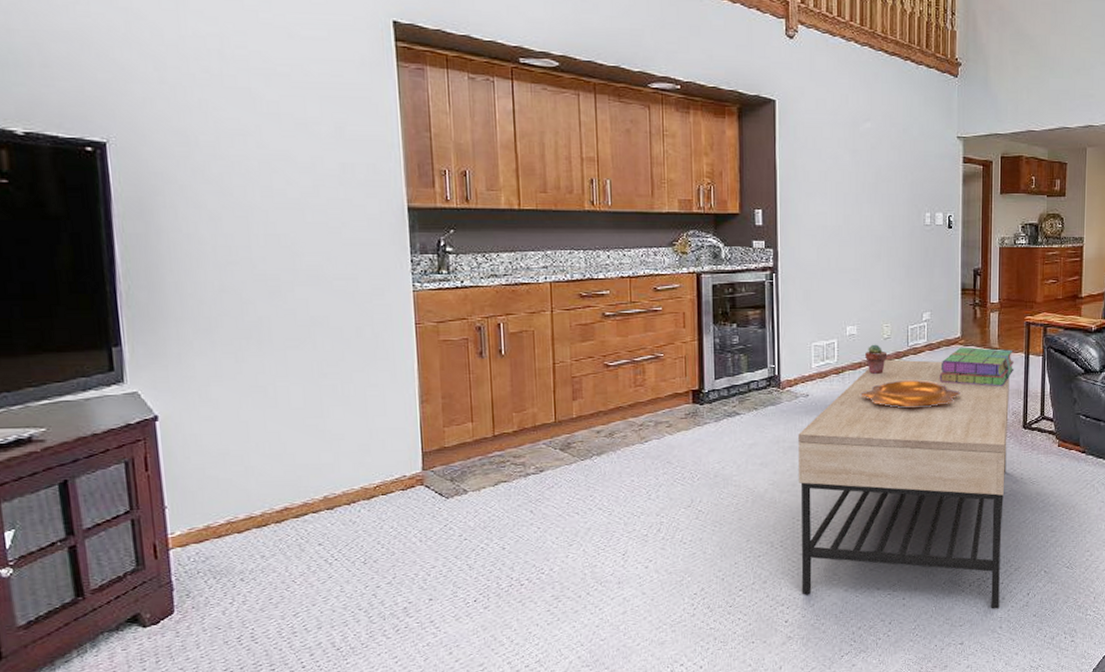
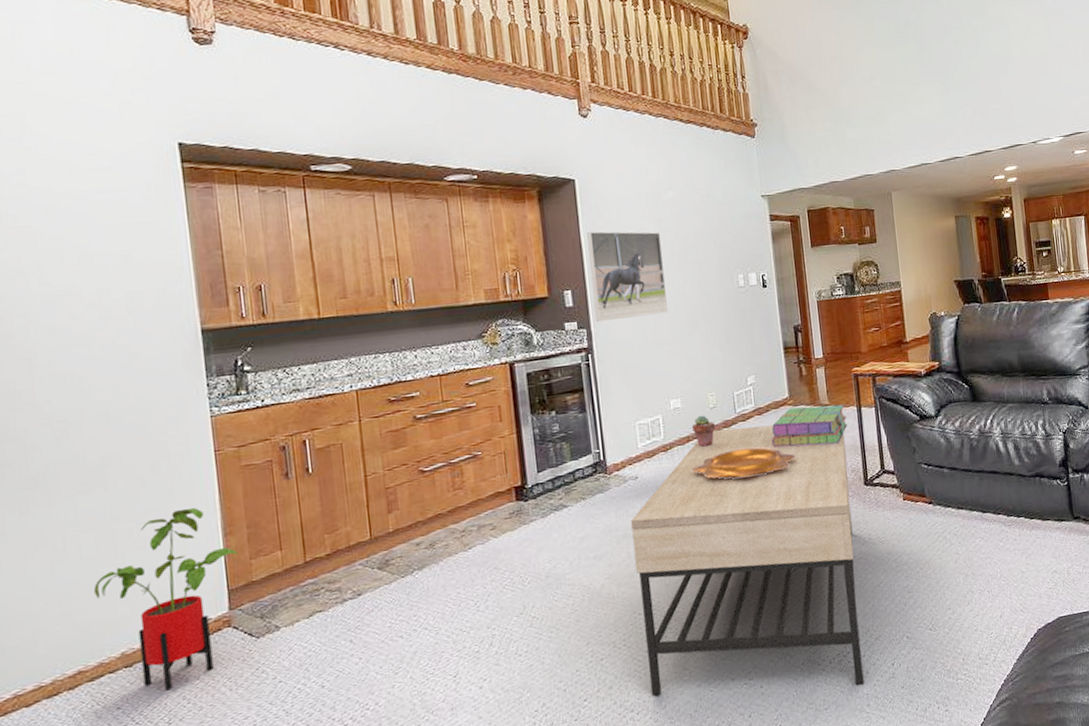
house plant: none [300,373,433,535] -> present [93,507,239,691]
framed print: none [781,153,854,244] -> present [586,231,668,323]

